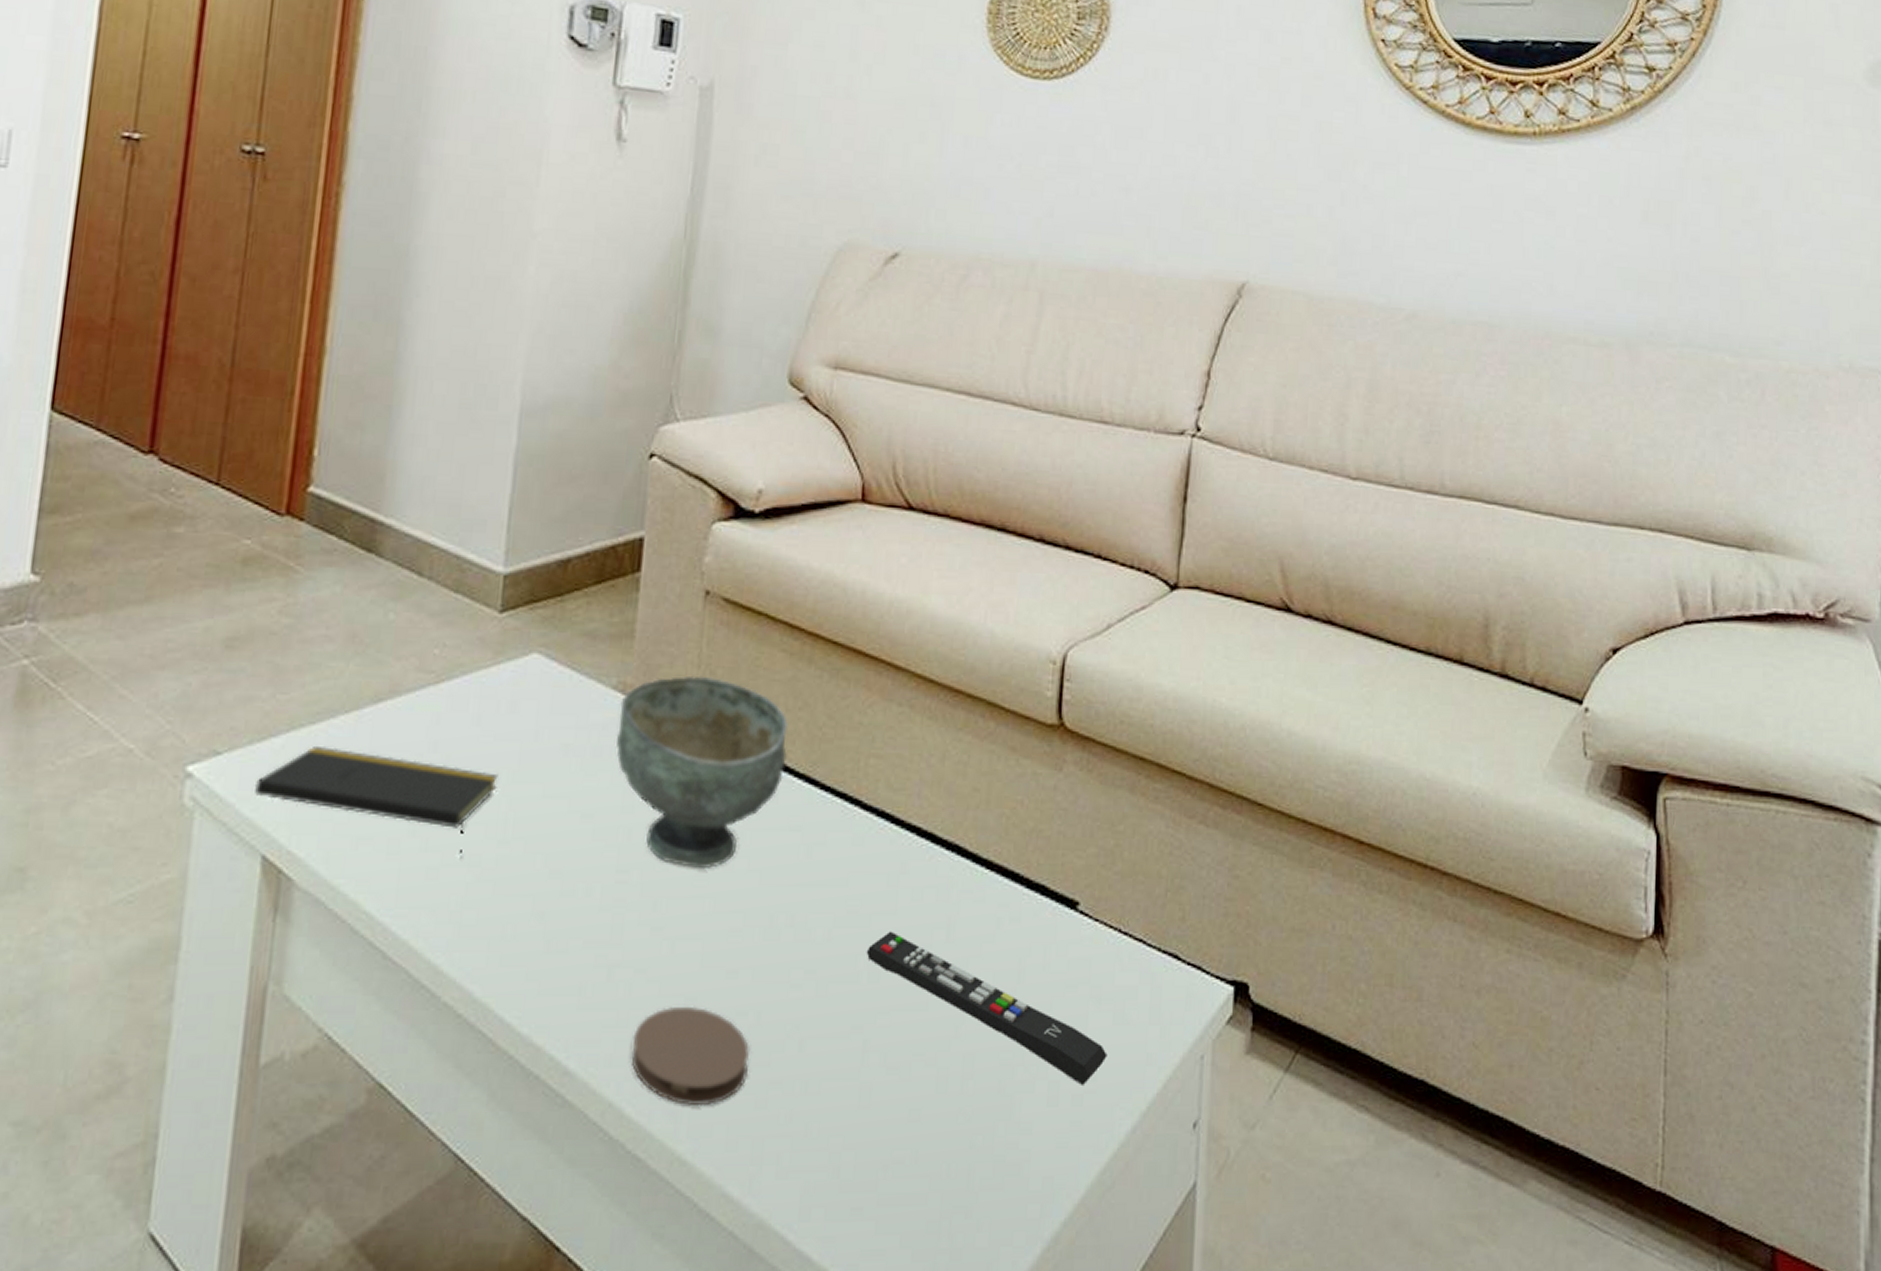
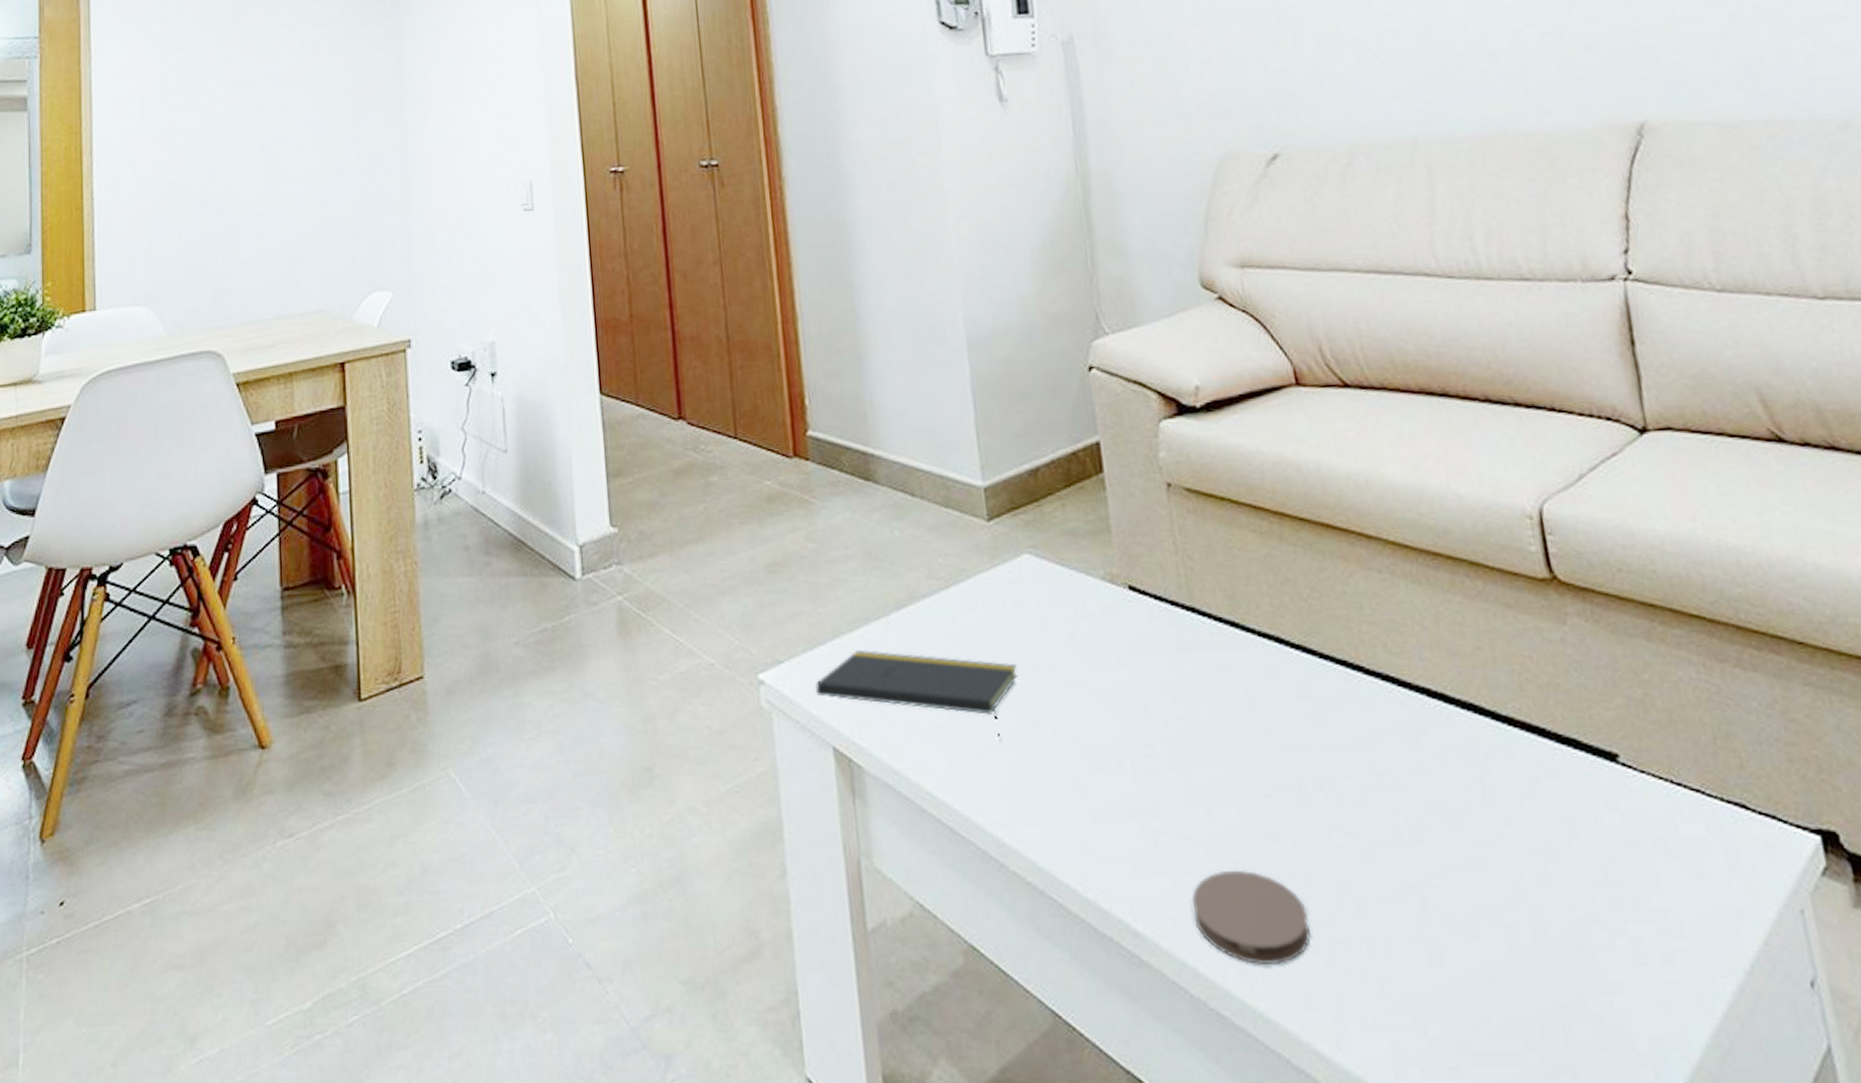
bowl: present [616,675,788,868] -> none [1111,561,1280,739]
remote control: present [866,931,1108,1085] -> none [1402,791,1691,942]

